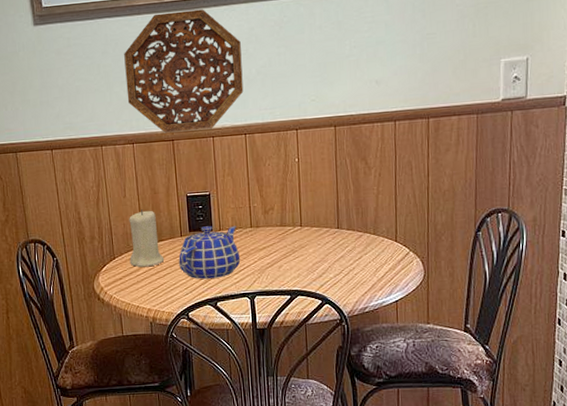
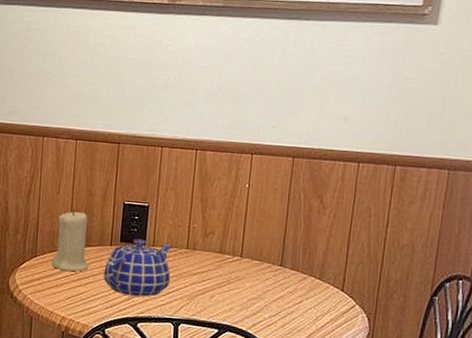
decorative platter: present [124,9,244,133] -> none [78,12,207,139]

